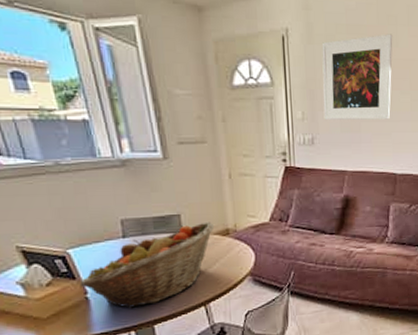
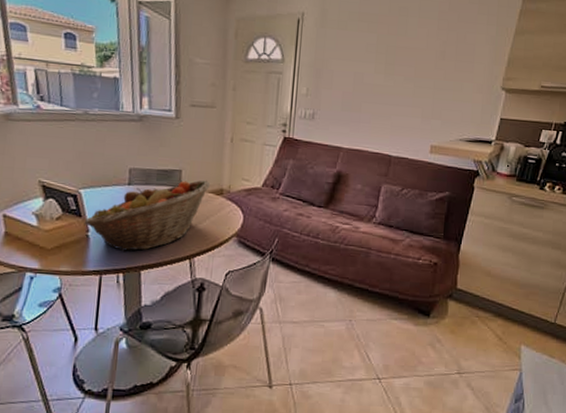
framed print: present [321,34,393,120] -> none [327,23,403,103]

